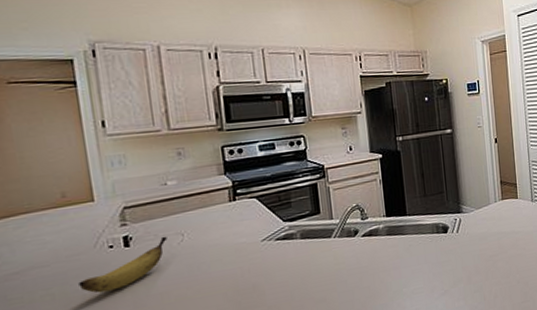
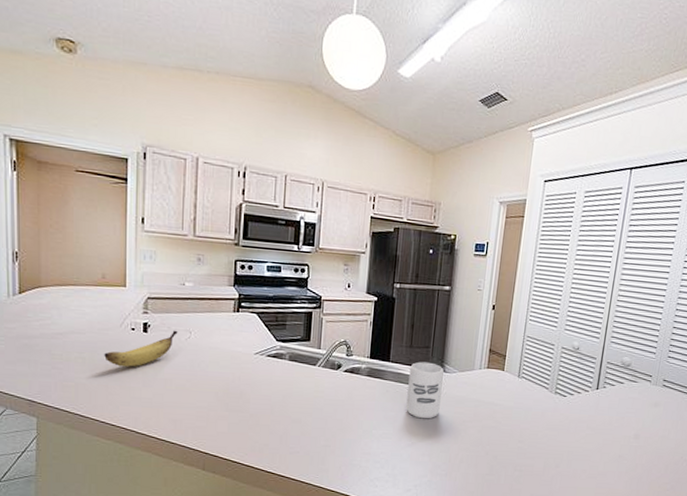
cup: none [428,206,465,265] -> present [406,361,444,419]

